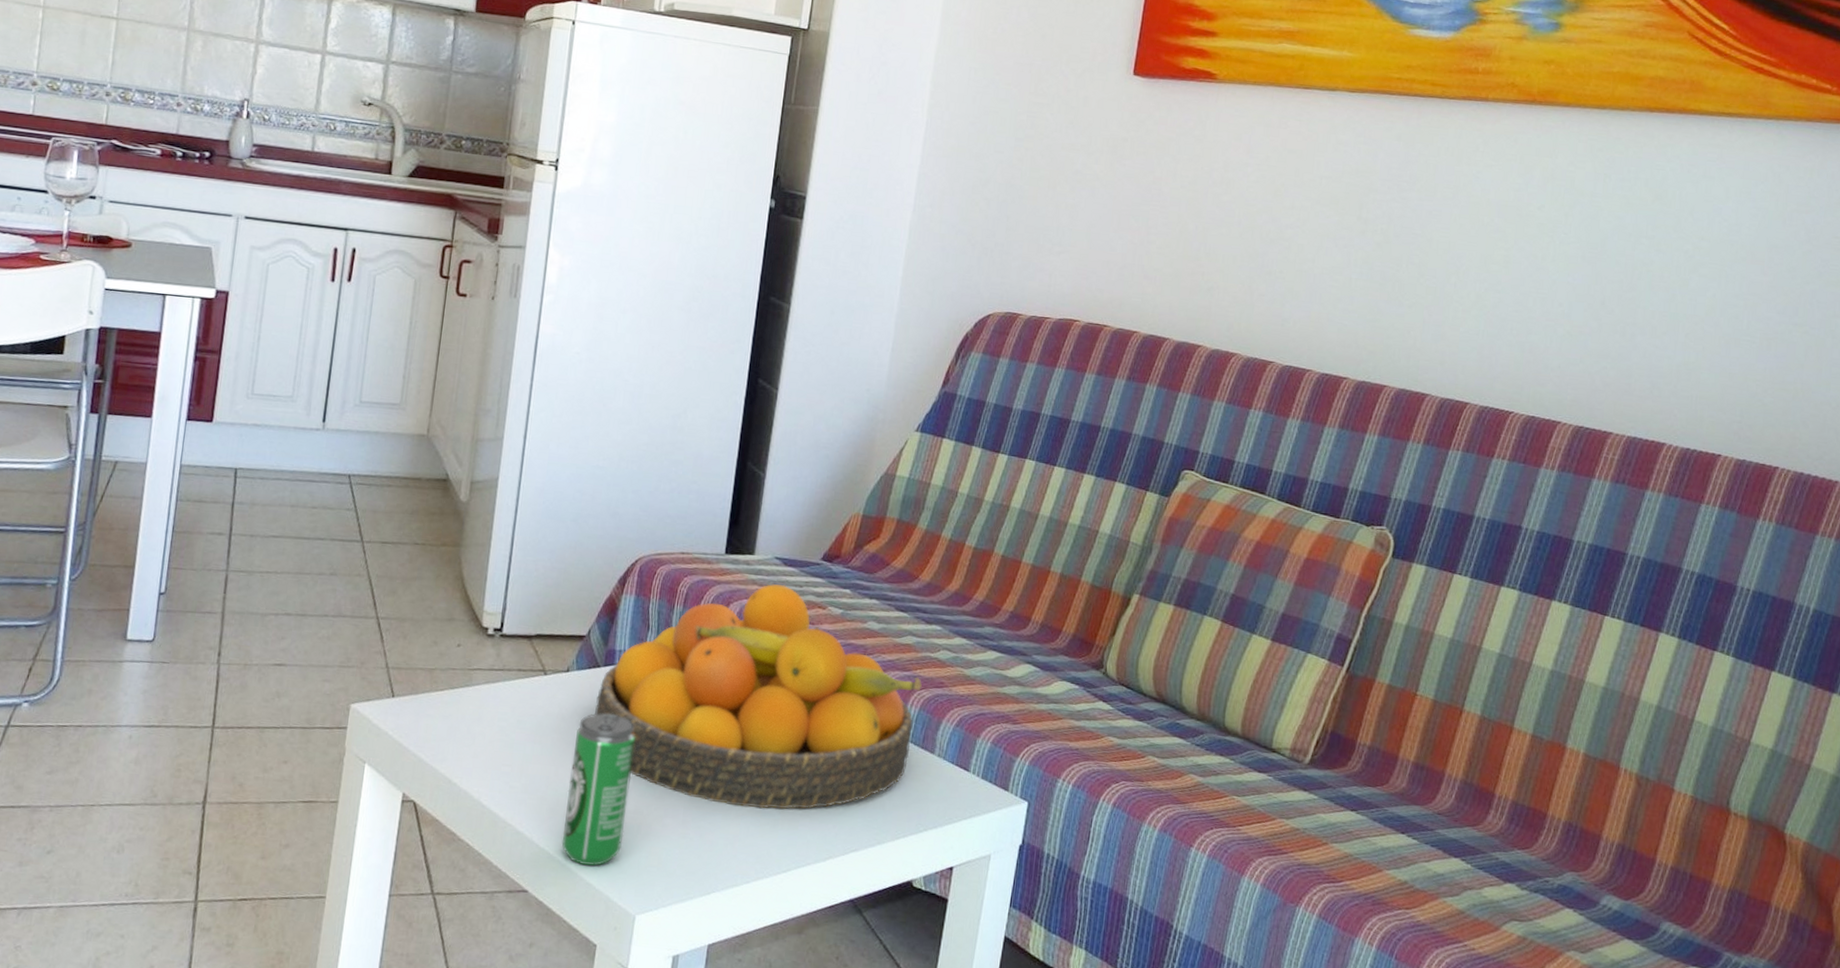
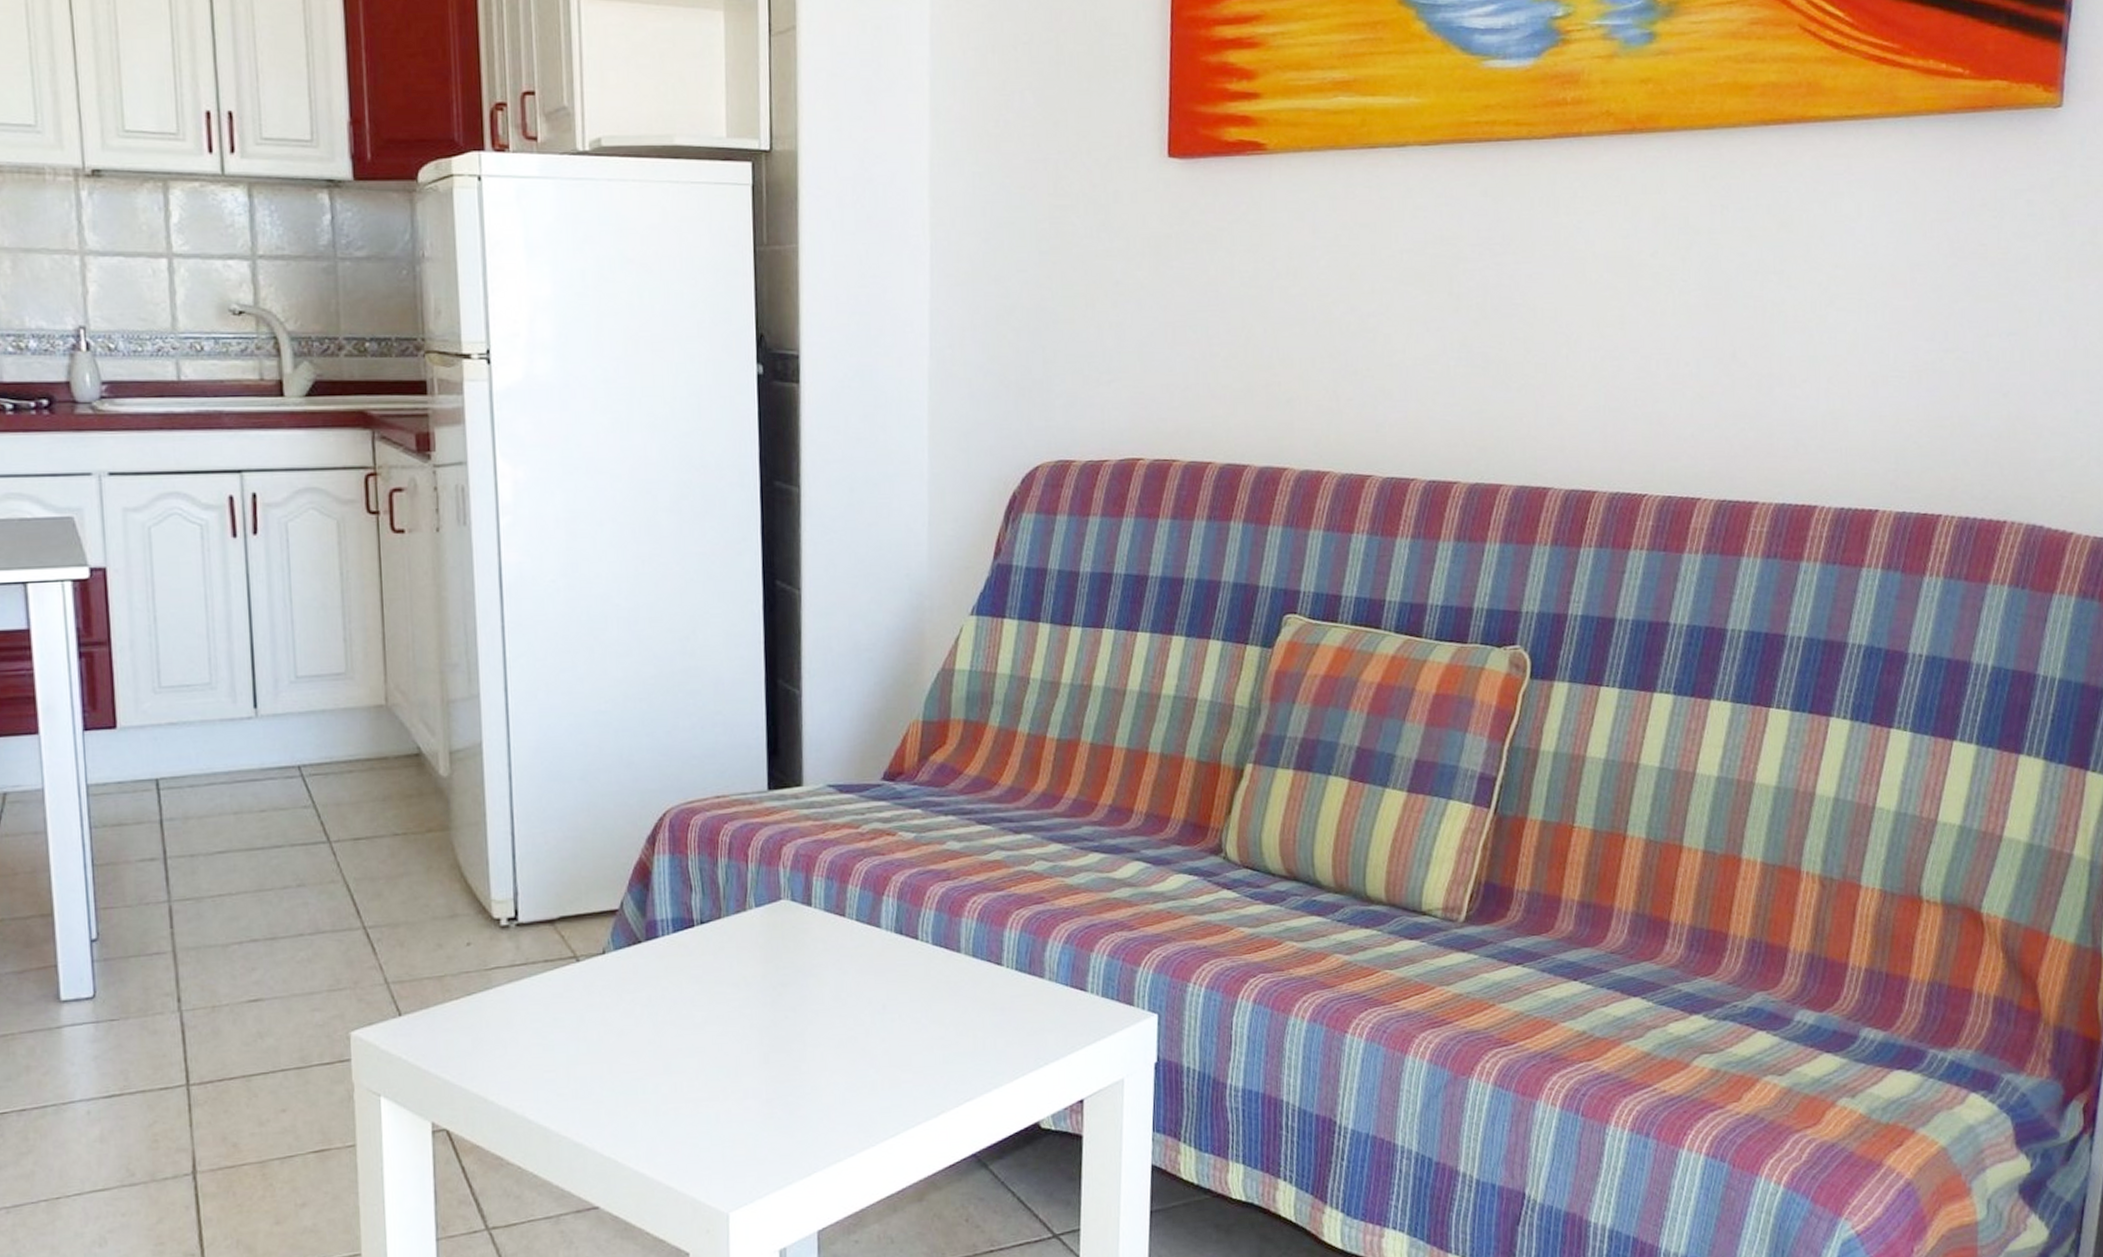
beverage can: present [561,713,636,866] -> none [626,993,701,1169]
fruit bowl: present [595,584,922,810] -> none [643,816,1019,1074]

